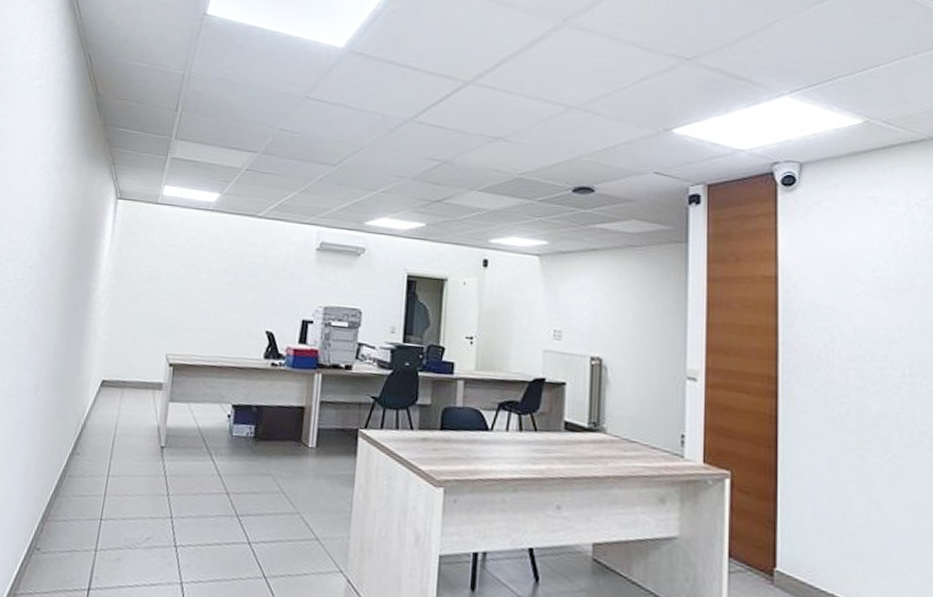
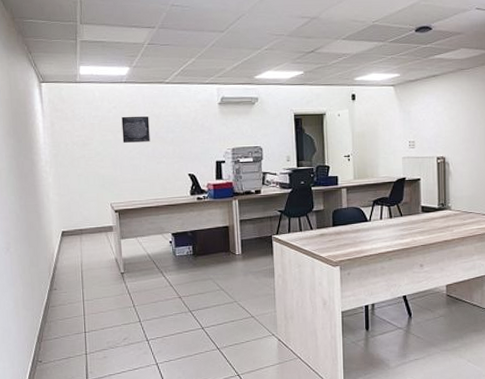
wall art: none [195,249,232,285] -> present [121,116,150,143]

